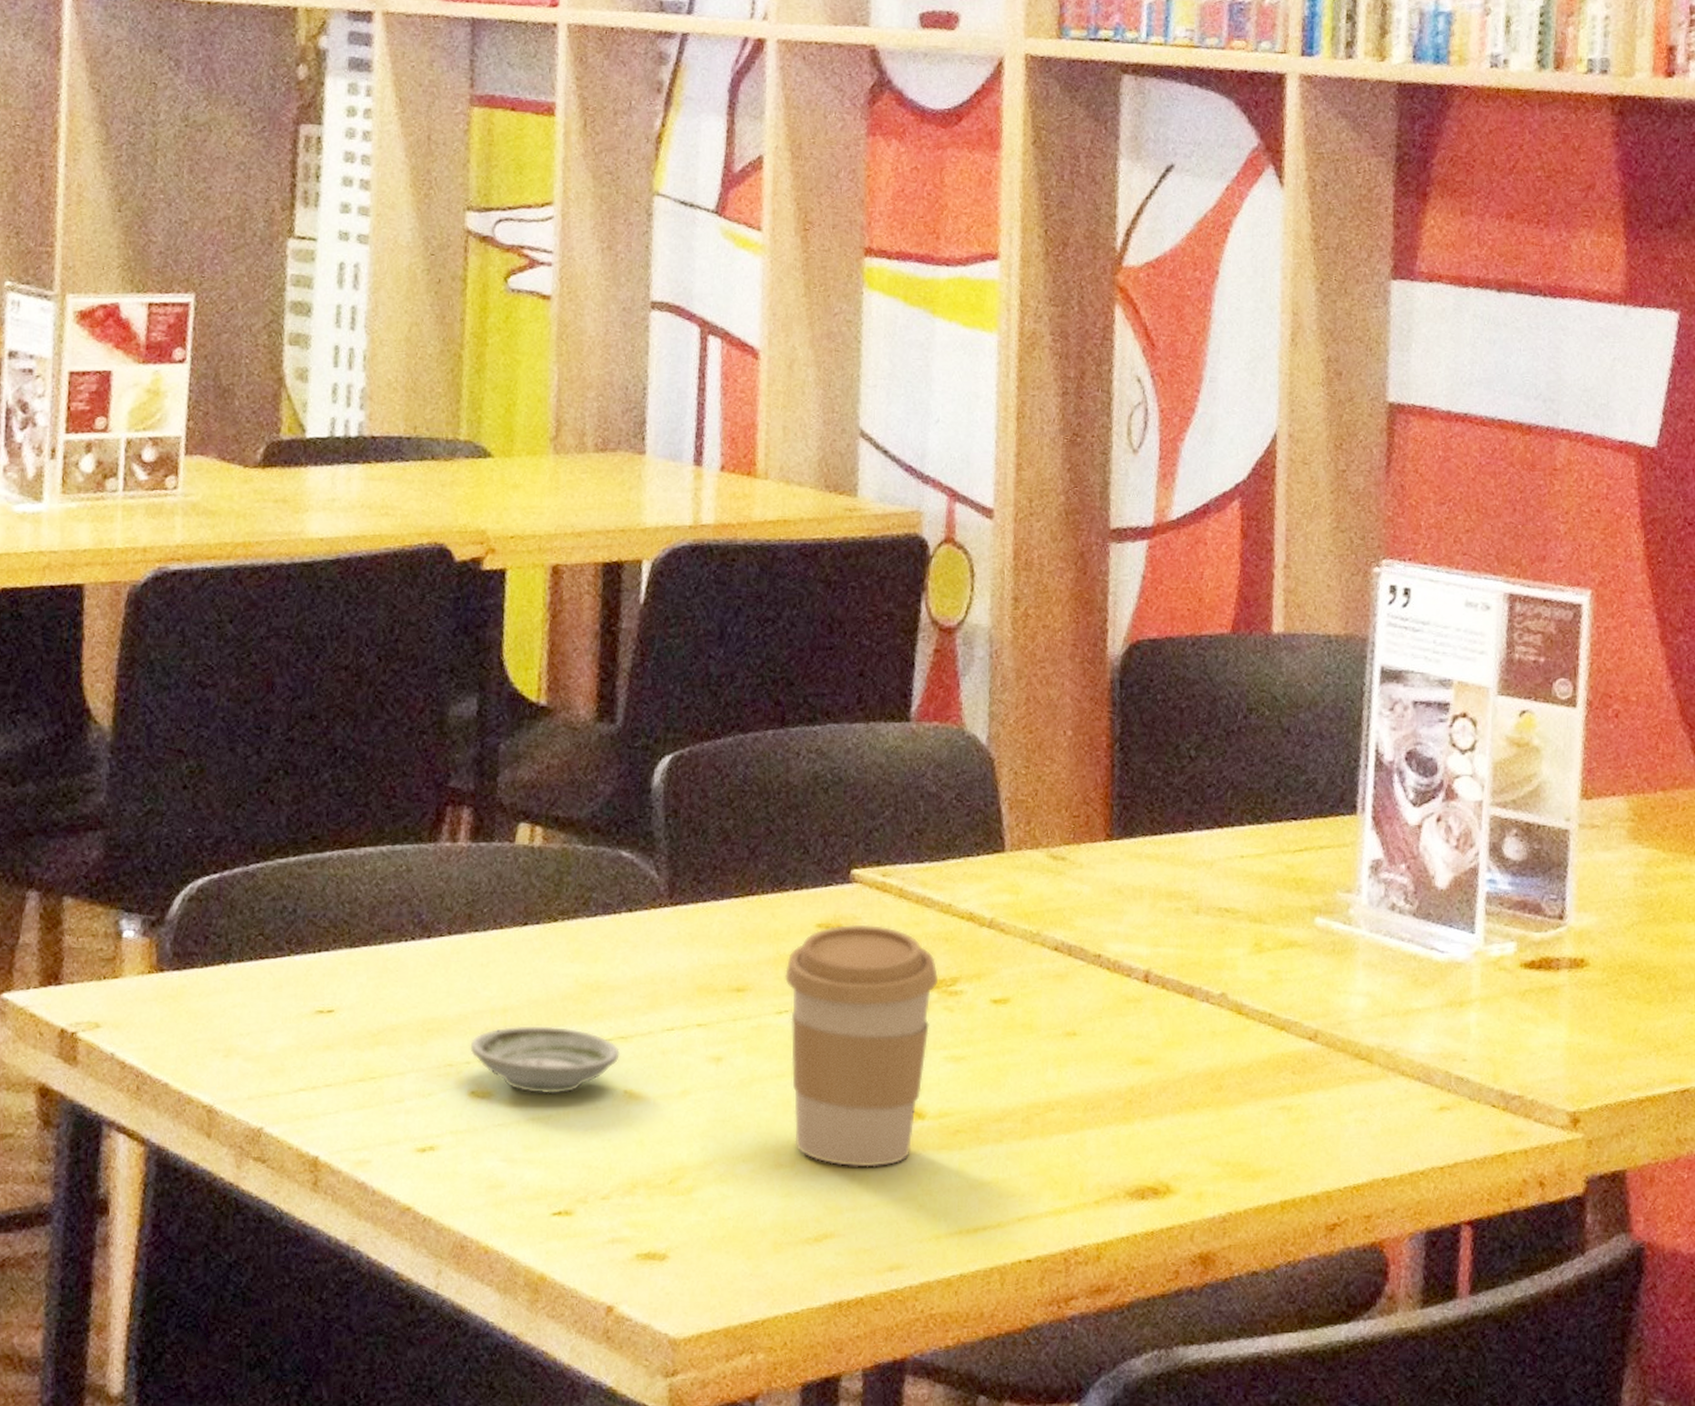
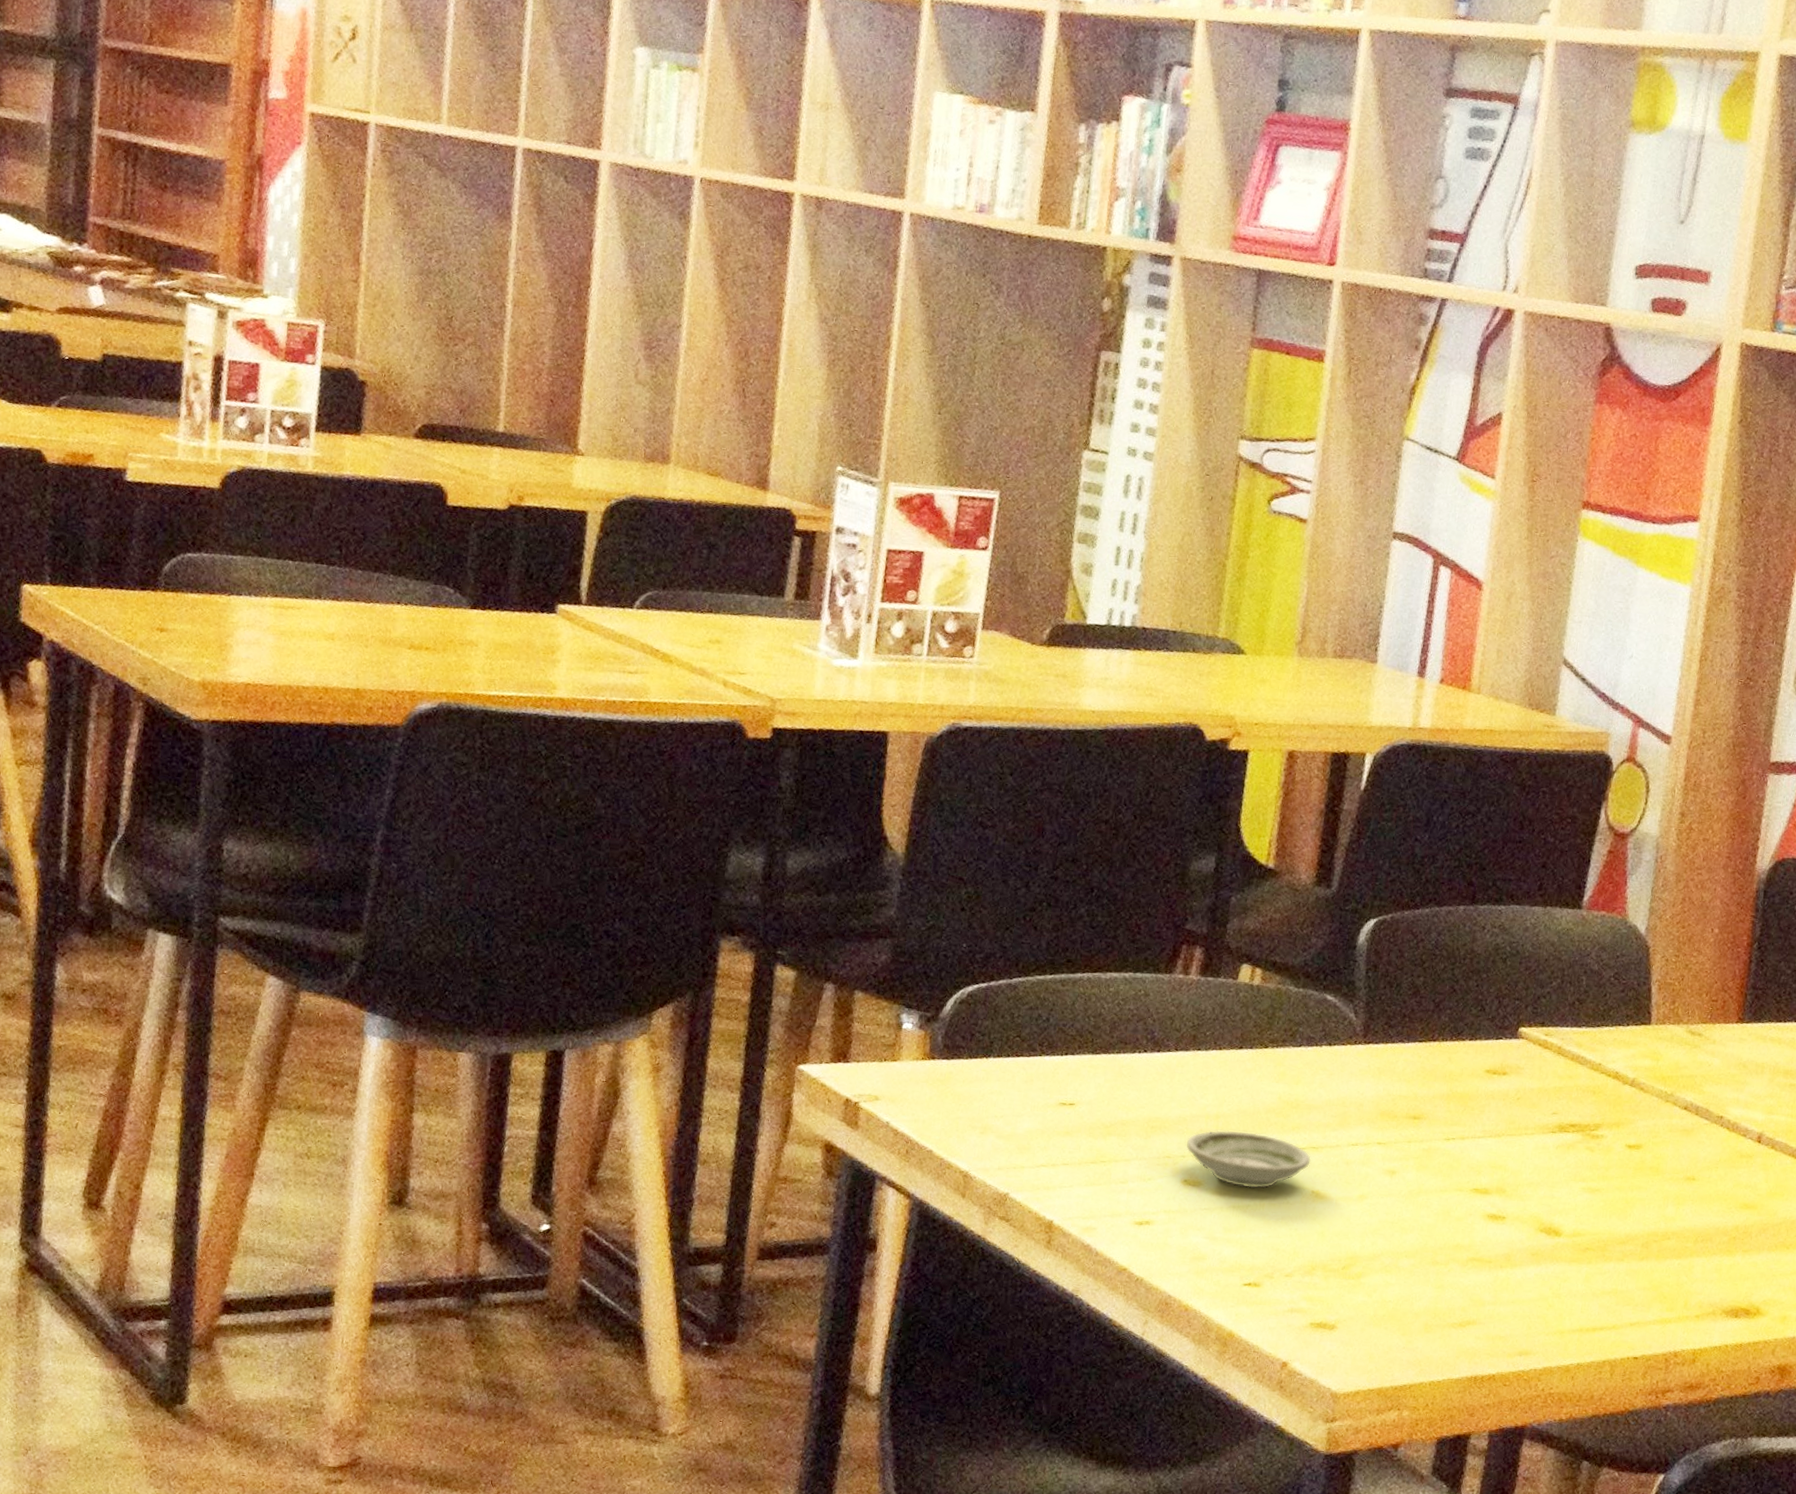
coffee cup: present [784,924,939,1167] -> none [1450,1072,1584,1272]

